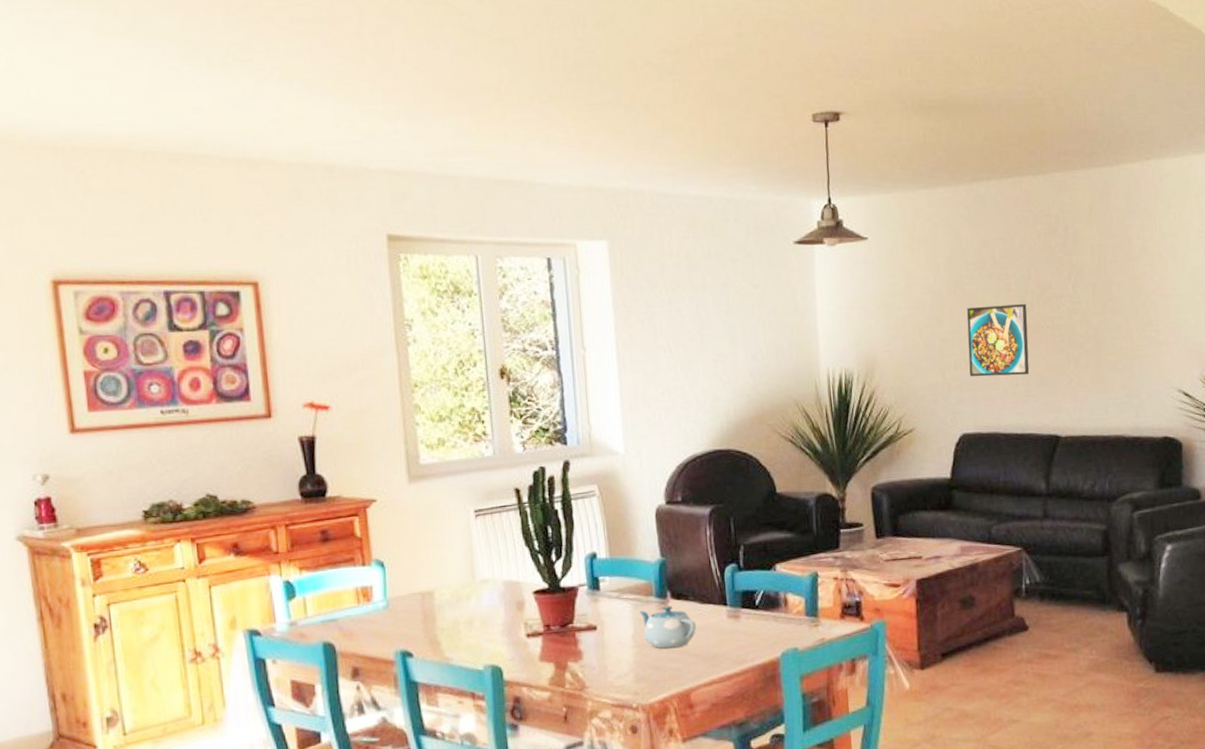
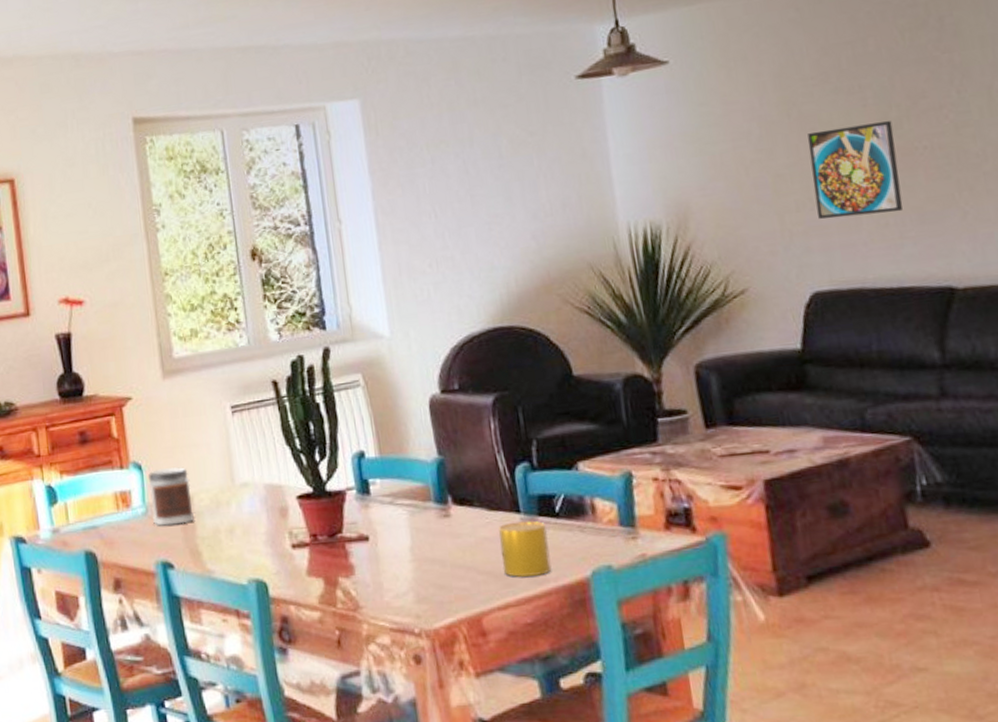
jar: none [390,565,436,619] -> present [148,467,195,526]
teapot: present [640,606,696,649] -> none [417,513,485,564]
cup: none [708,612,750,659] -> present [499,521,552,577]

